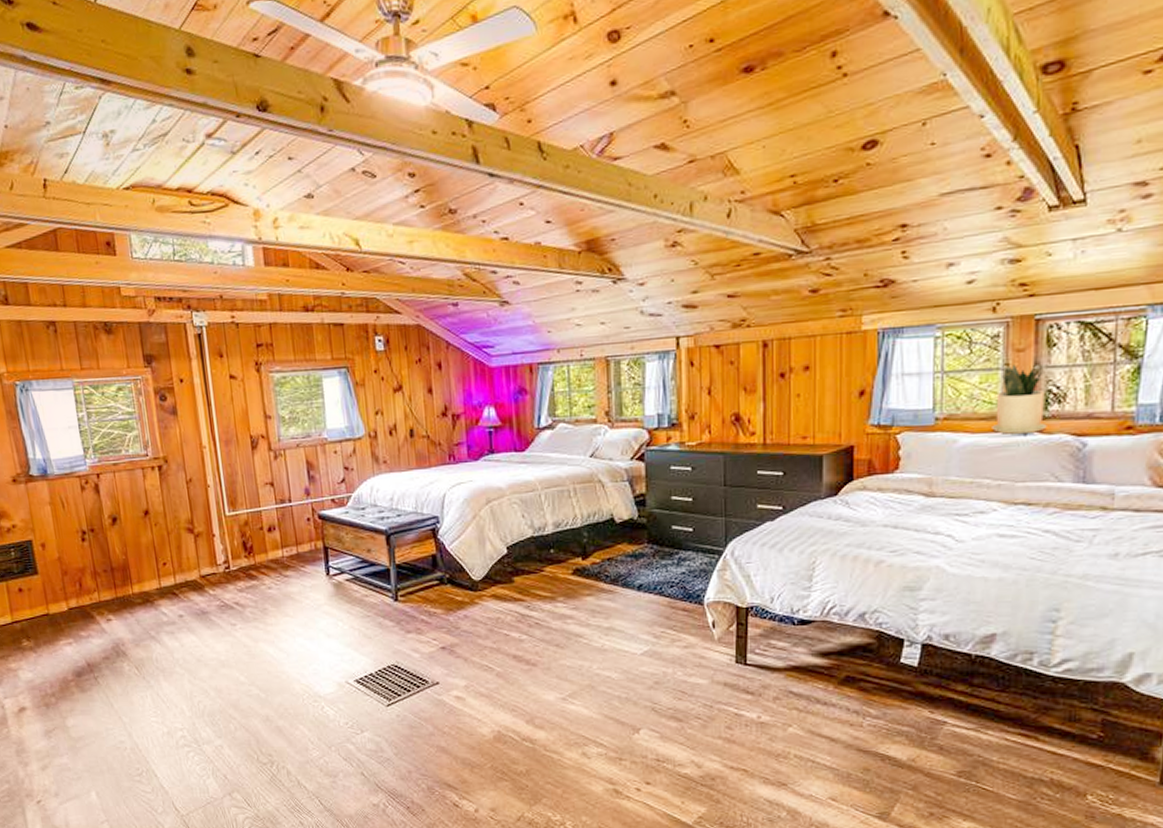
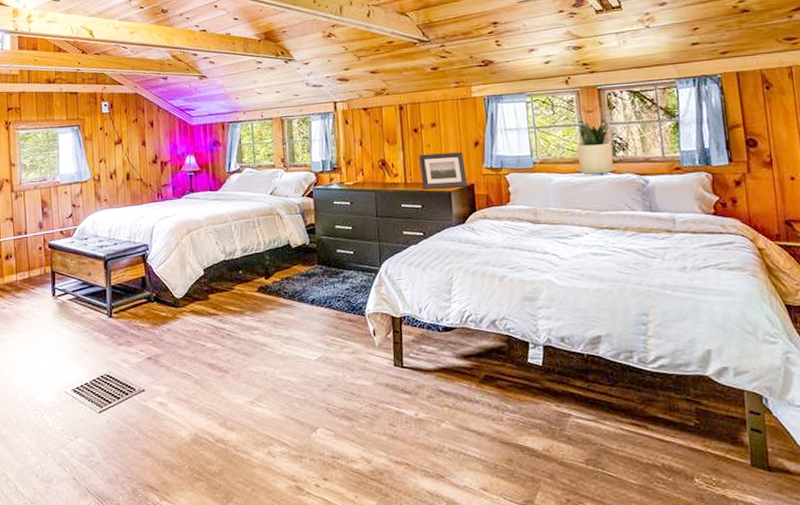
picture frame: none [784,404,845,452] -> present [419,152,467,189]

